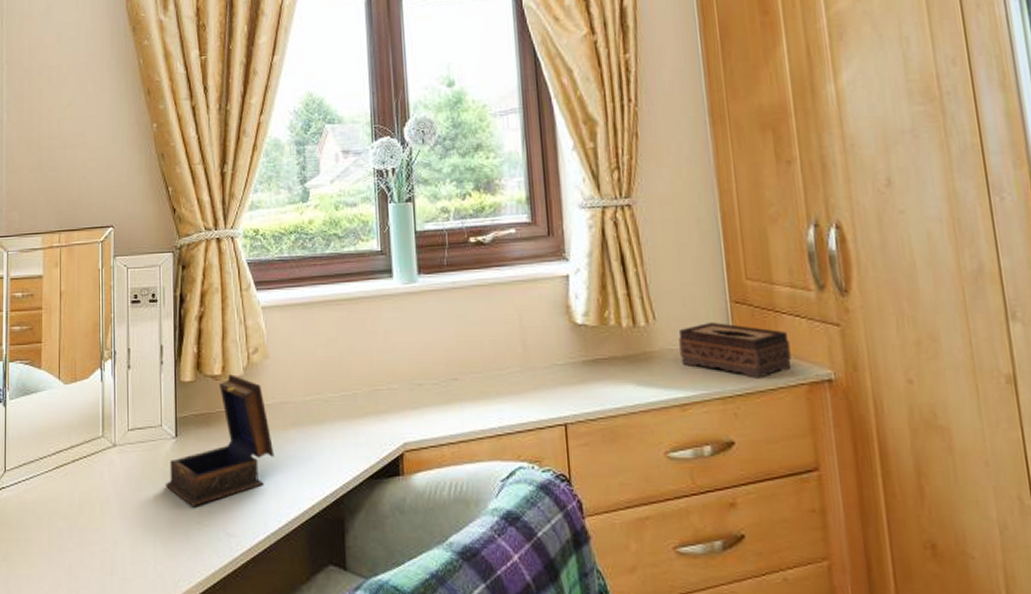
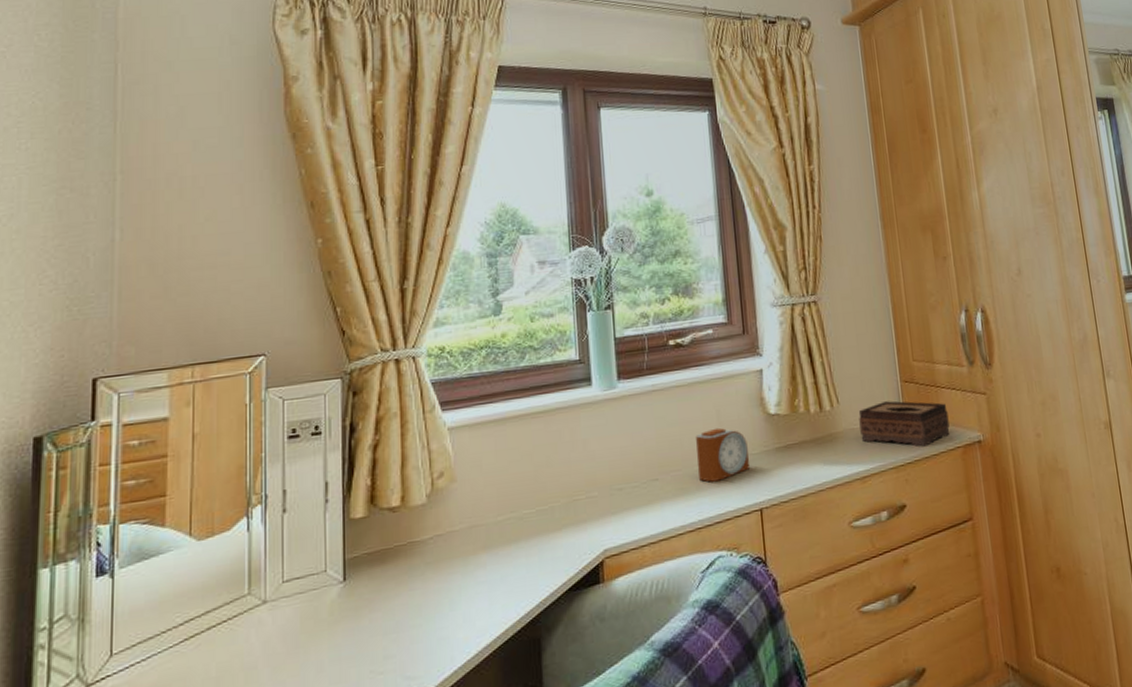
jewelry box: present [165,374,275,506] -> none [329,503,463,655]
alarm clock: none [497,332,553,389] -> present [696,427,749,482]

